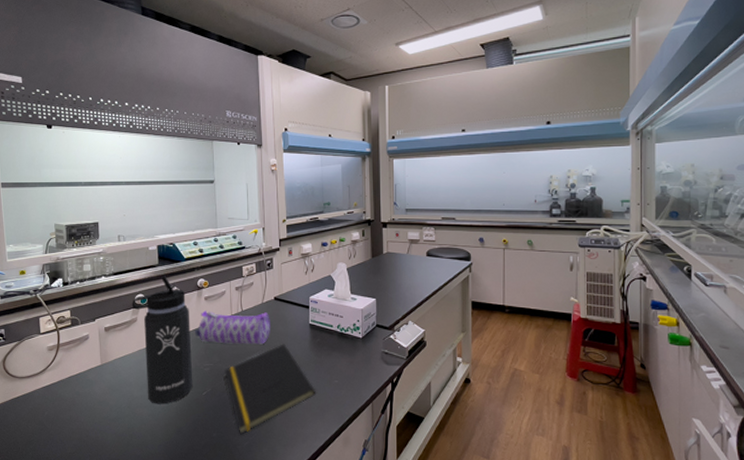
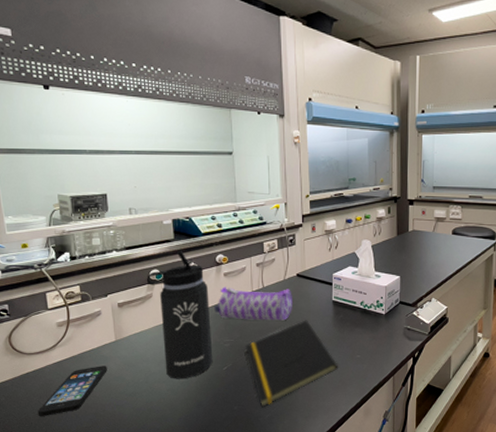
smartphone: none [25,390,92,441] -> present [37,366,107,416]

